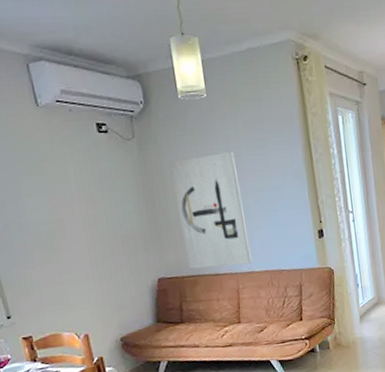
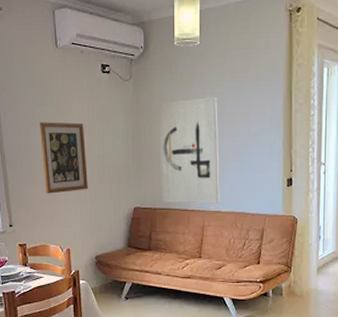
wall art: none [29,190,101,276] -> present [40,122,88,194]

